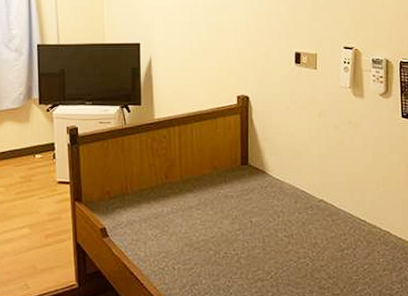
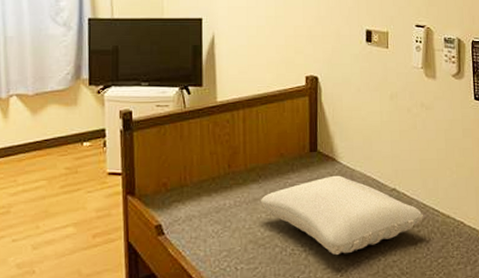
pillow: none [196,186,351,259] -> present [261,175,424,255]

